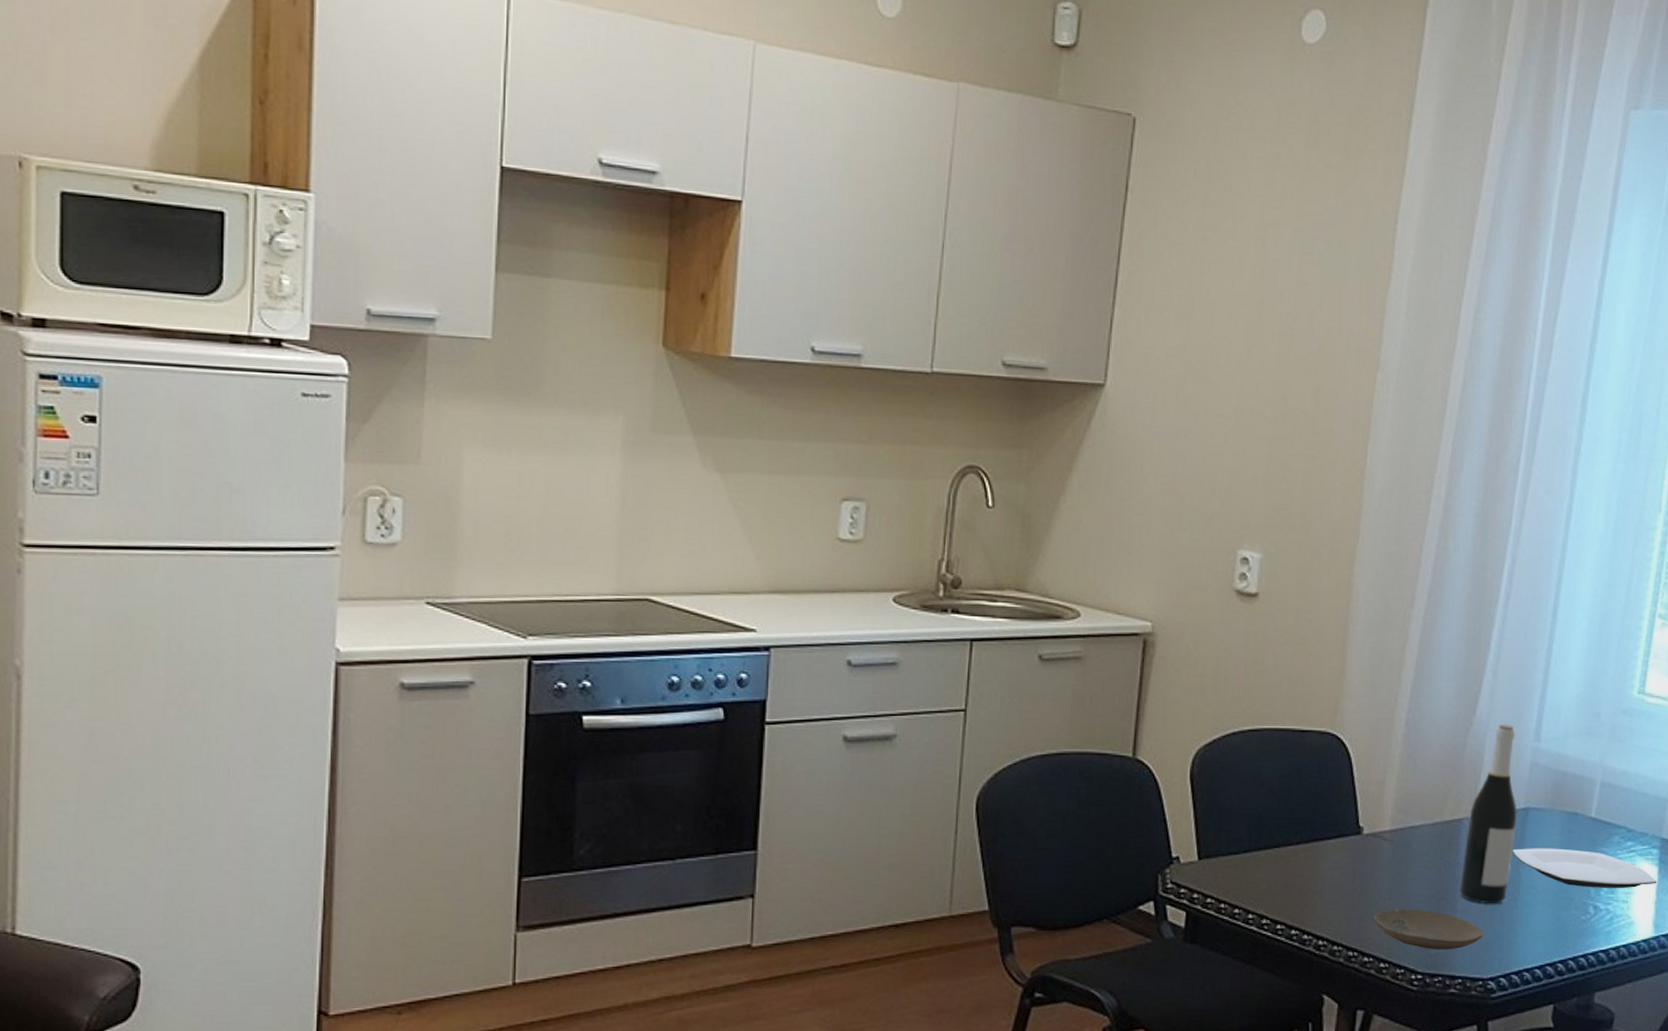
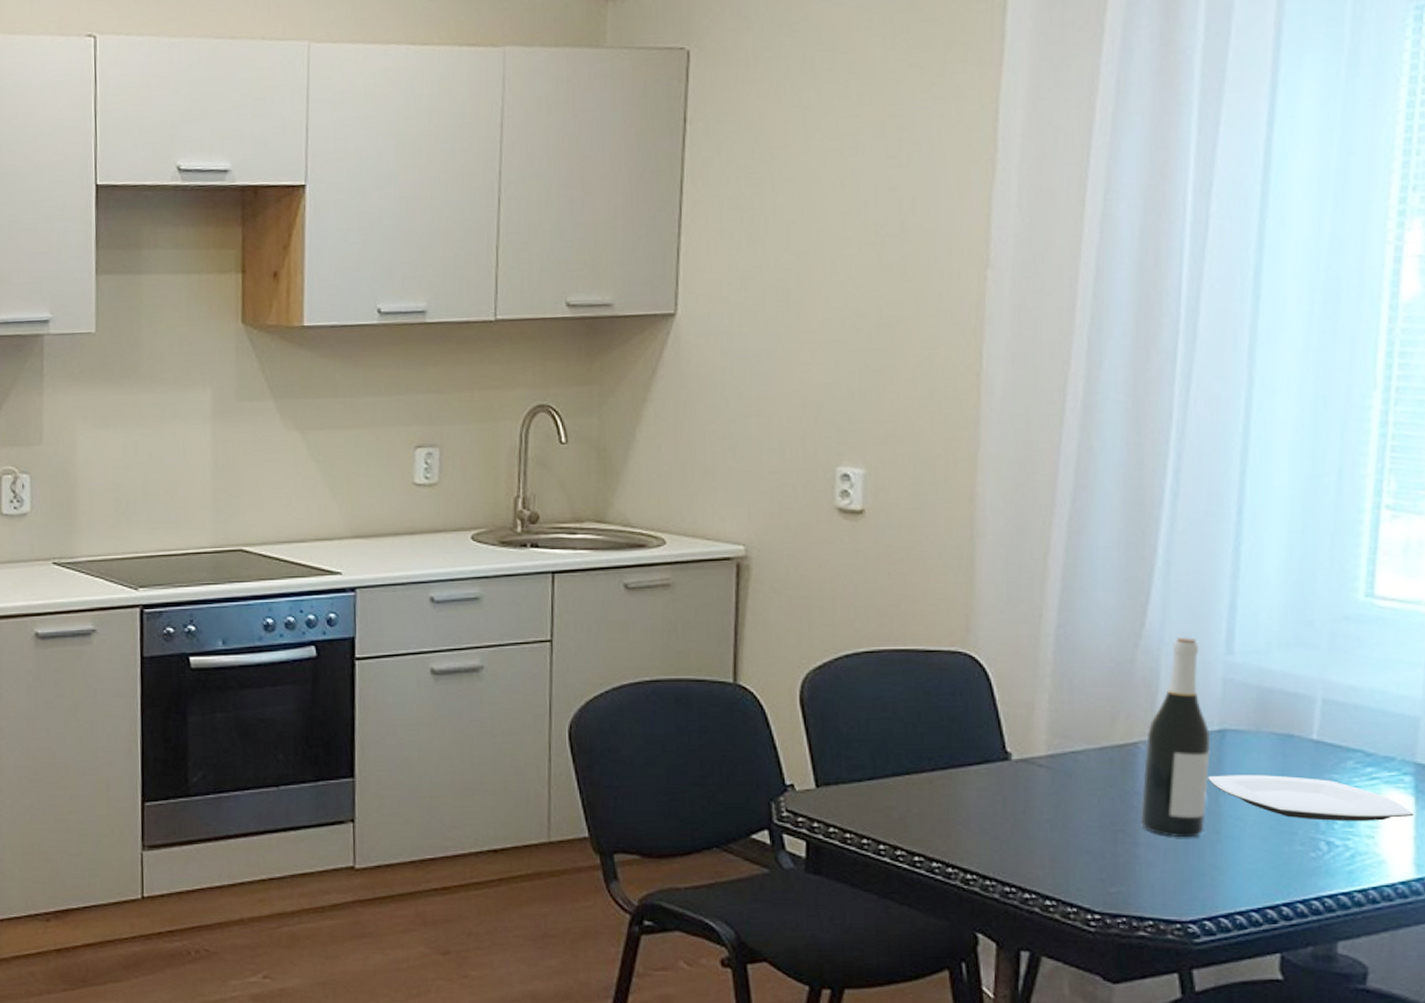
plate: present [1373,909,1484,950] -> none [1032,841,1178,888]

